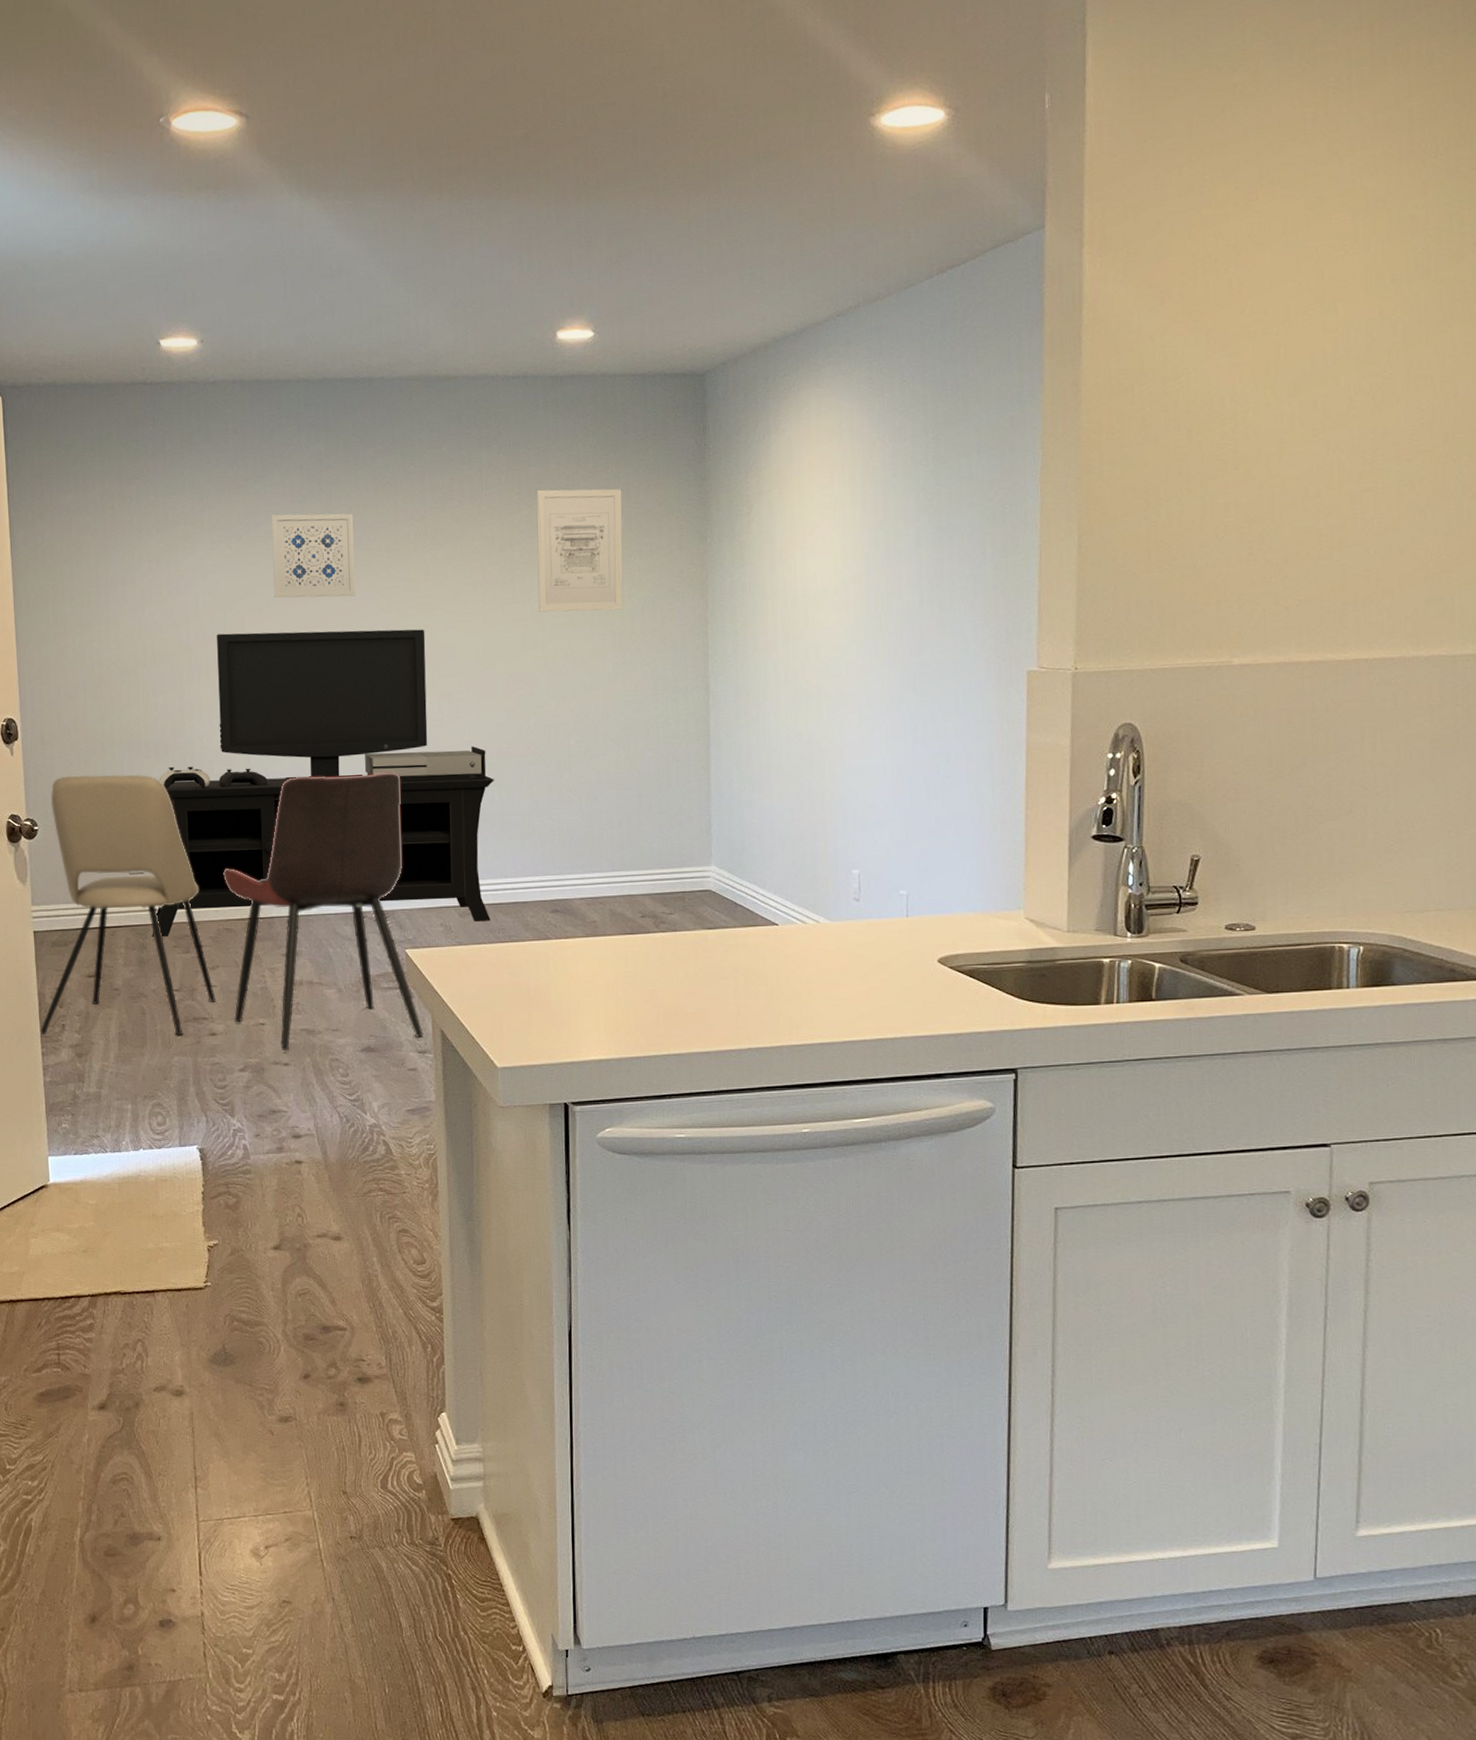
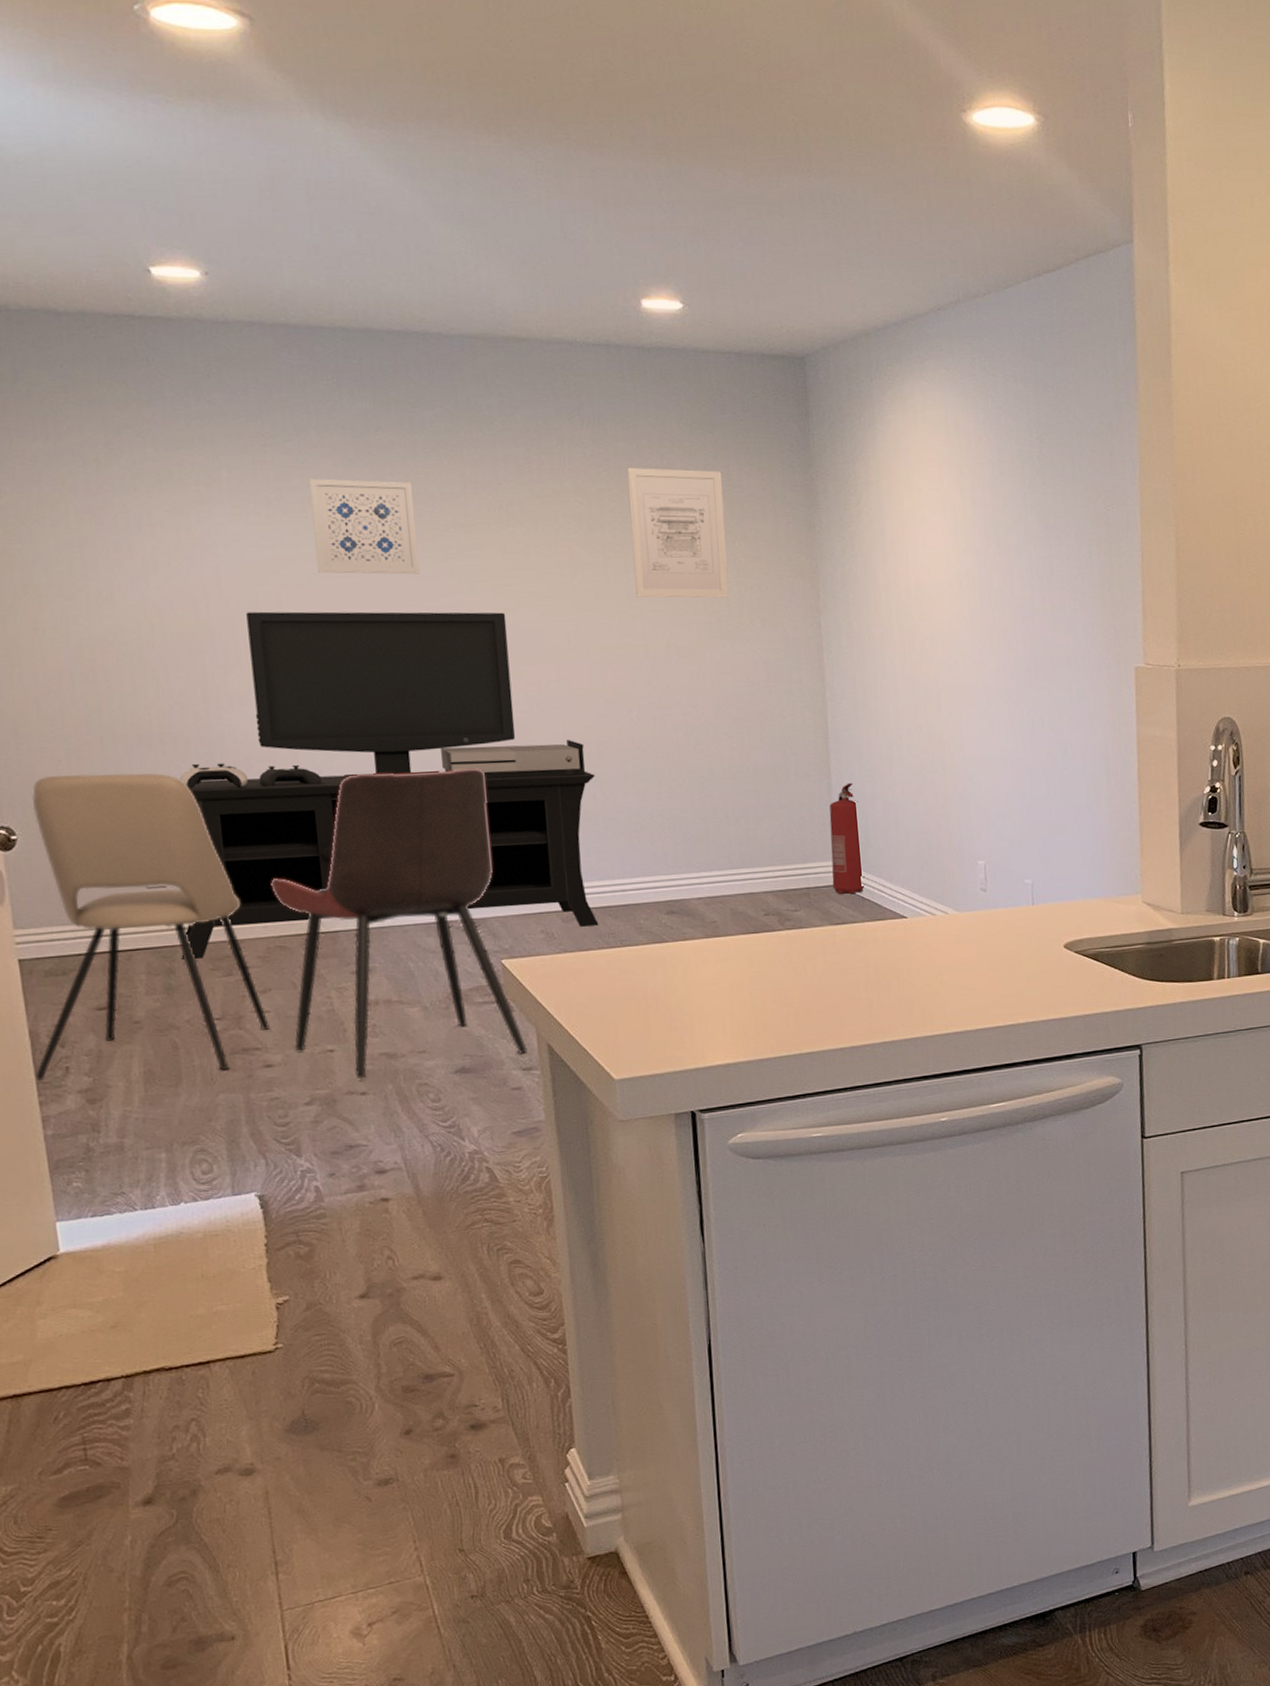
fire extinguisher: none [706,789,739,900] -> present [829,782,865,895]

